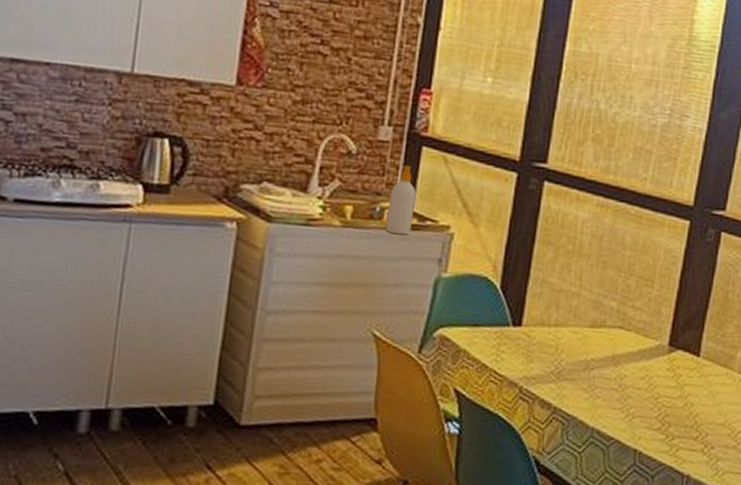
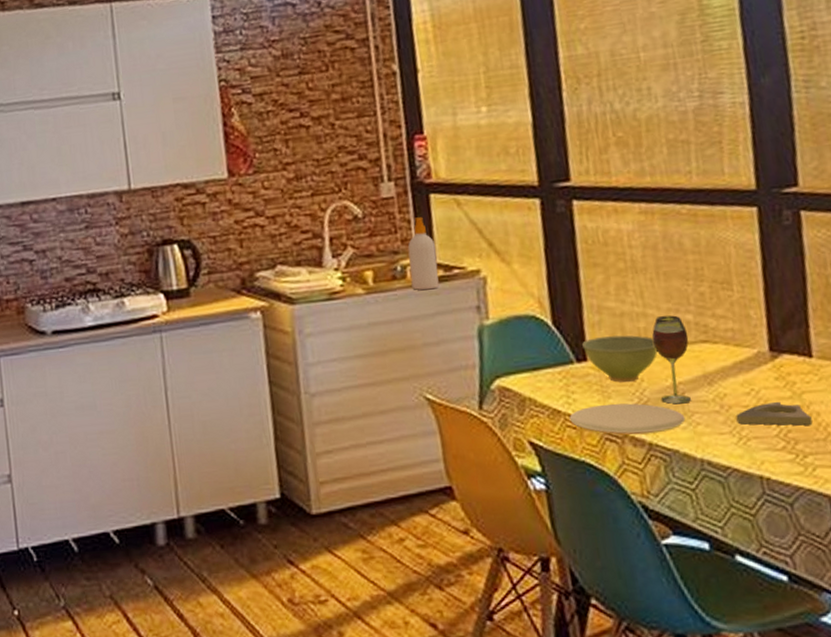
plate: none [494,367,589,400] -> present [569,403,686,436]
bowl: none [520,307,582,351] -> present [581,335,658,382]
wineglass: none [573,299,609,378] -> present [651,315,691,404]
napkin holder: none [628,388,686,413] -> present [735,401,813,426]

